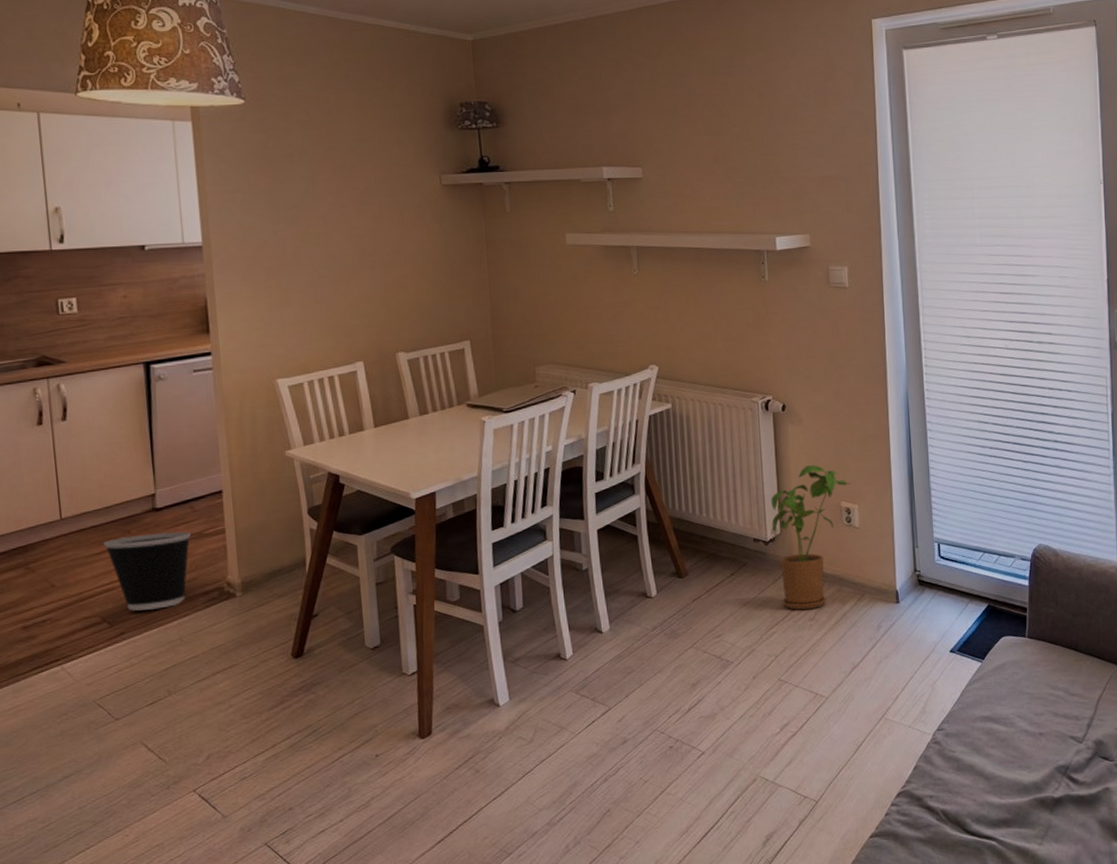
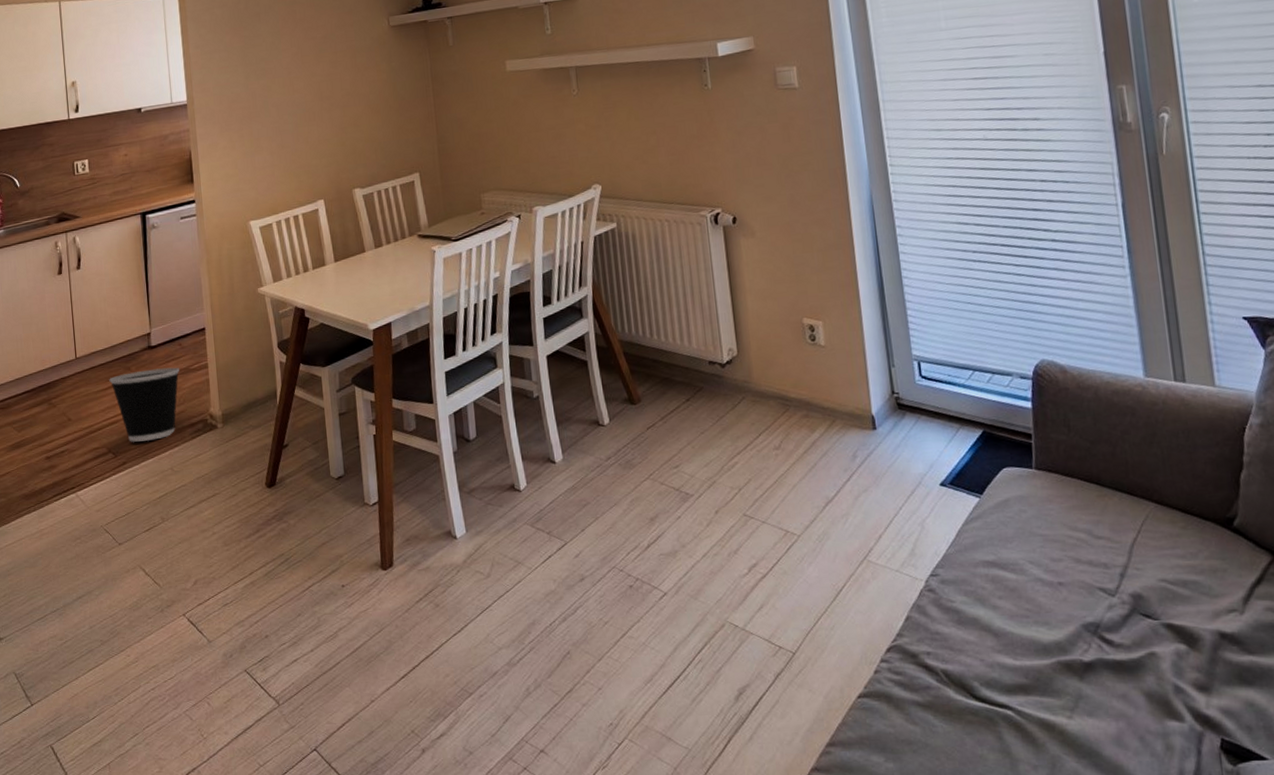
house plant: present [771,465,851,611] -> none [726,280,814,439]

